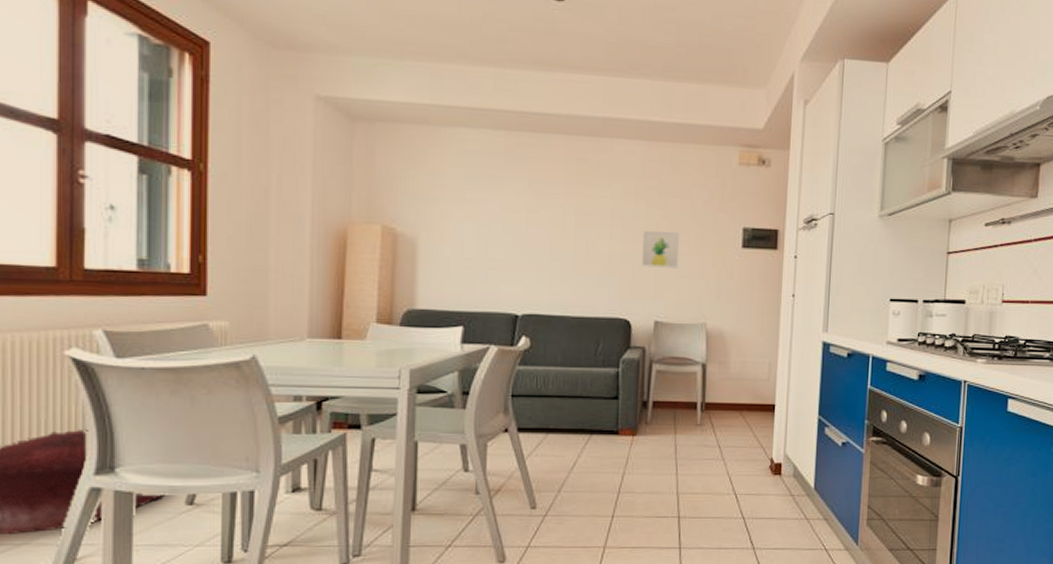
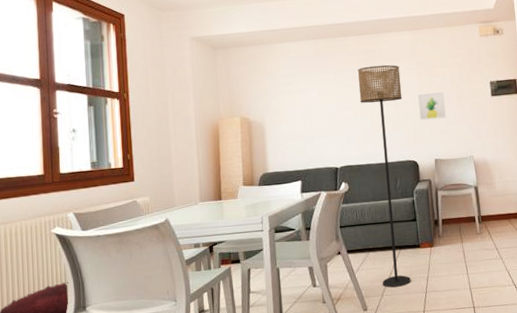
floor lamp: none [561,181,623,482] -> present [357,65,411,288]

